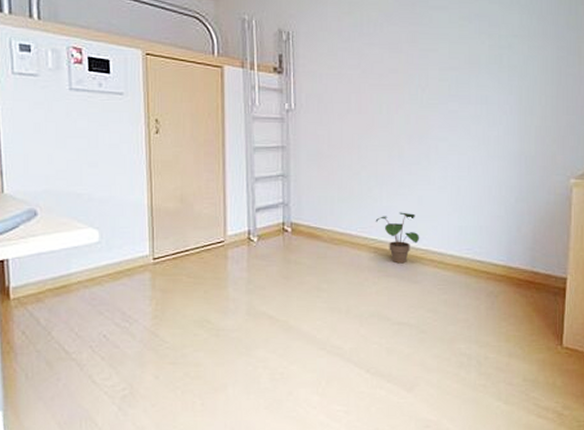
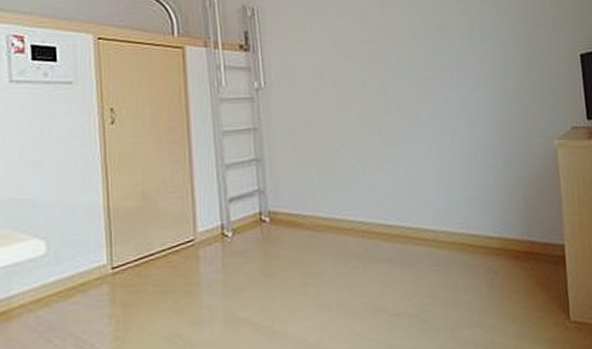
potted plant: present [375,212,420,264] -> none [360,189,410,247]

